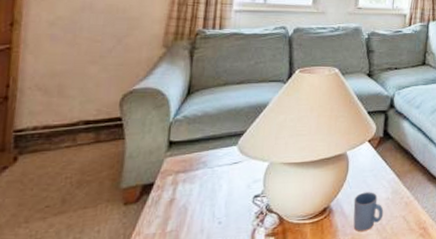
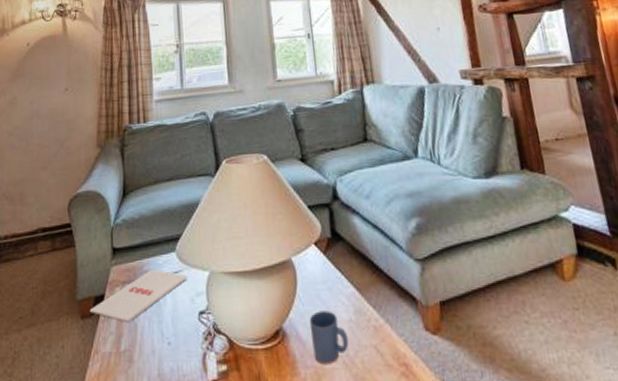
magazine: none [134,160,248,207] -> present [89,269,188,322]

